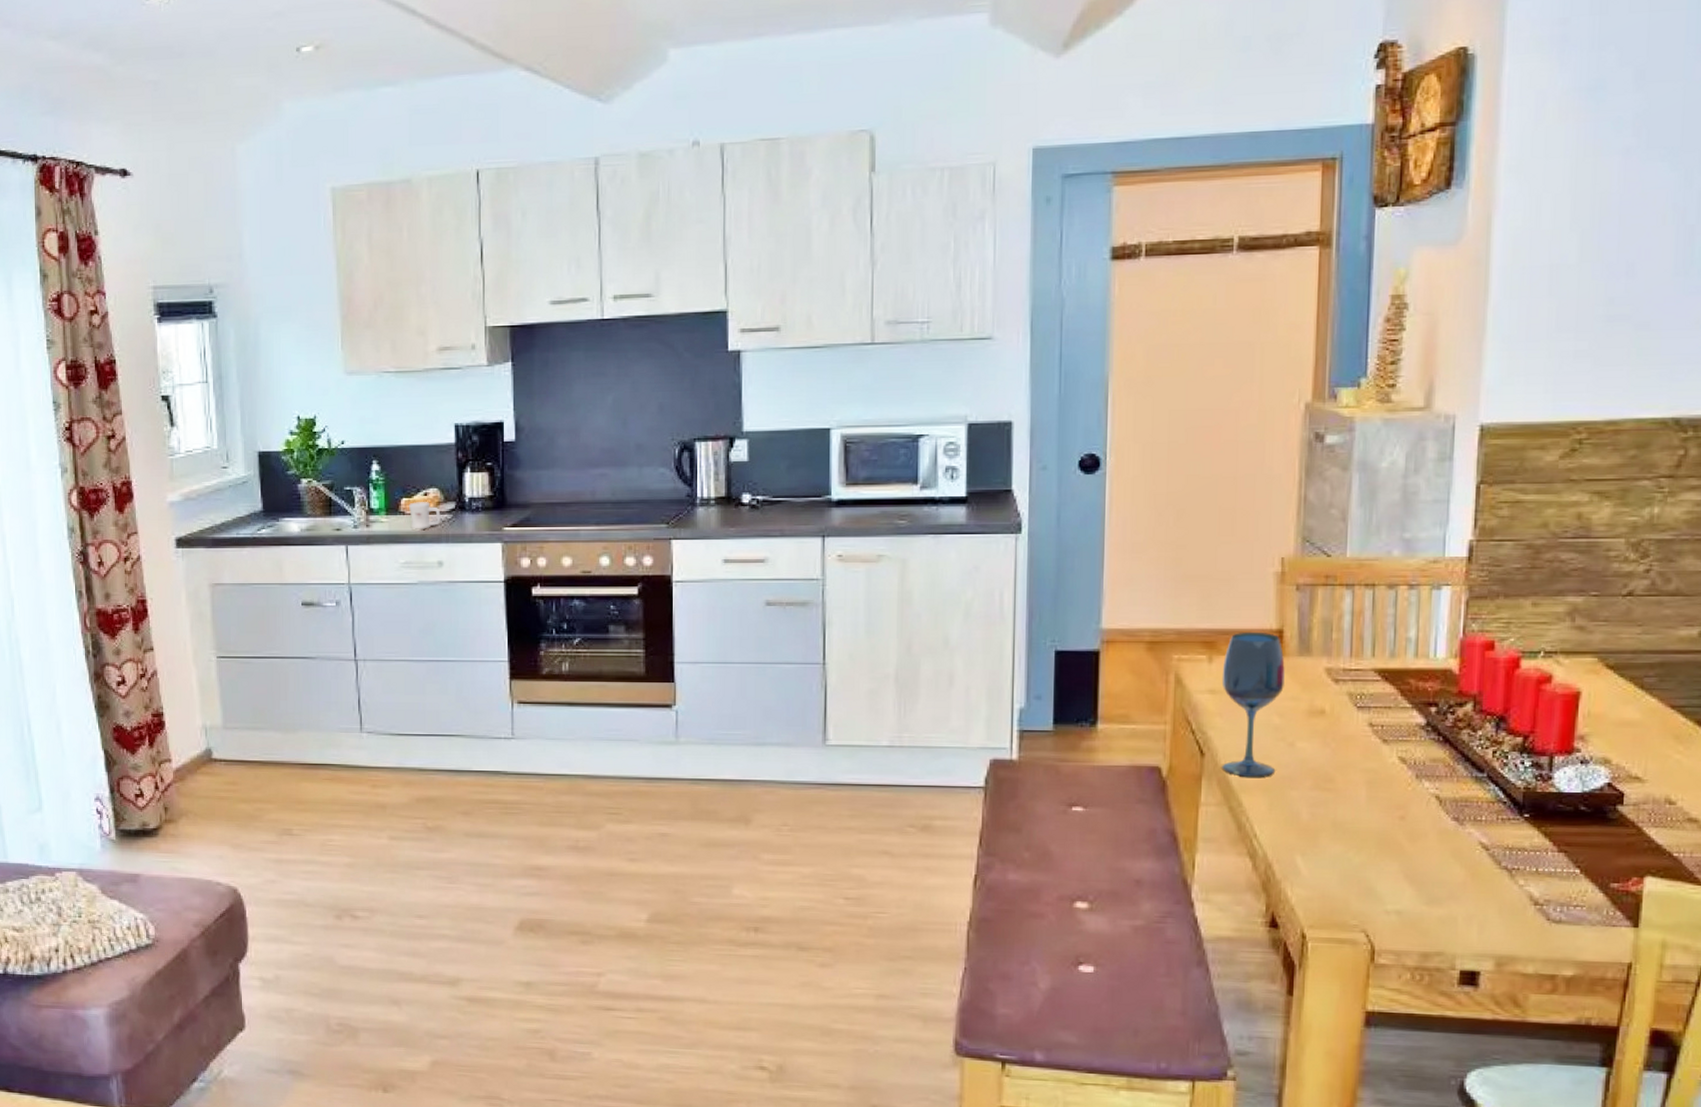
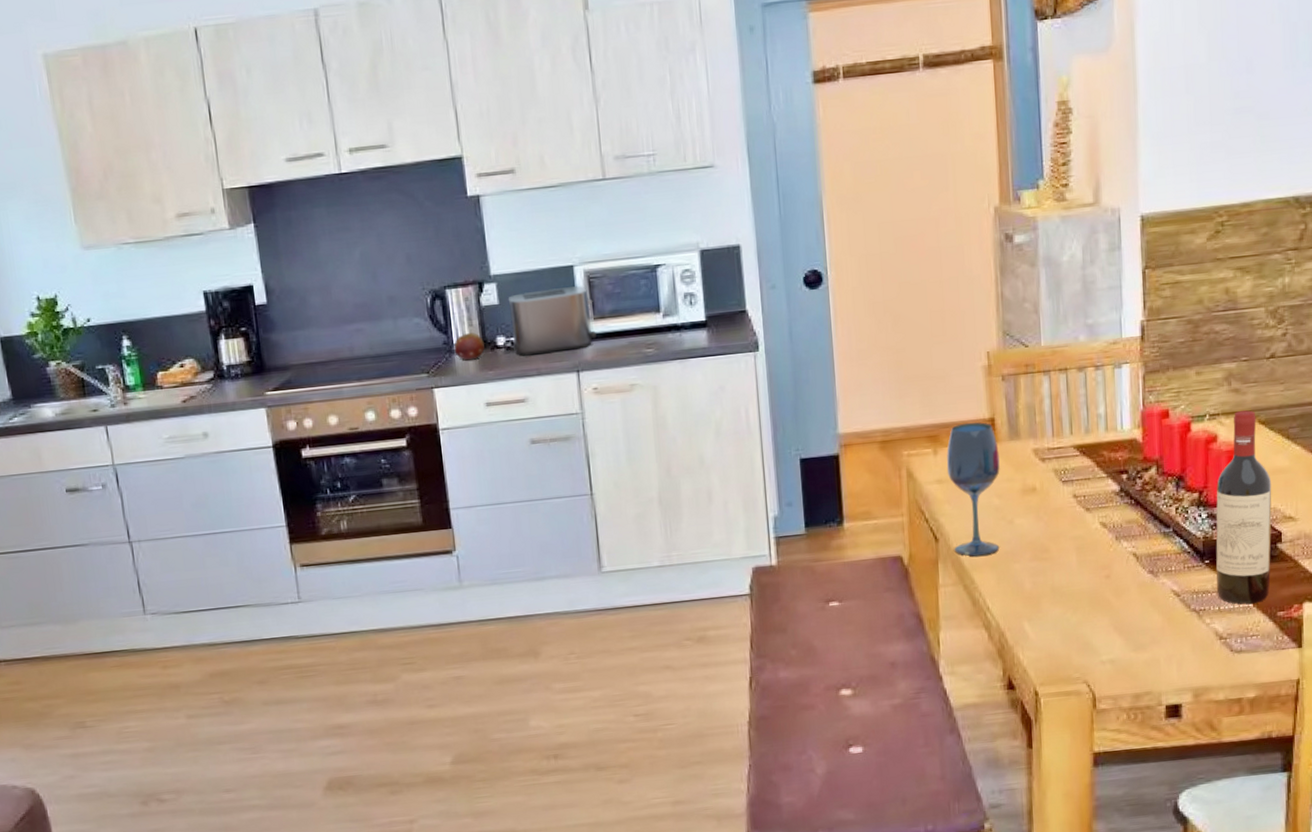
mug: present [408,502,441,529] -> none [165,373,201,403]
fruit: none [697,488,728,515] -> present [454,333,485,361]
toaster: none [758,449,847,516] -> present [508,285,597,356]
wine bottle: none [1535,652,1616,869] -> present [1216,410,1272,604]

